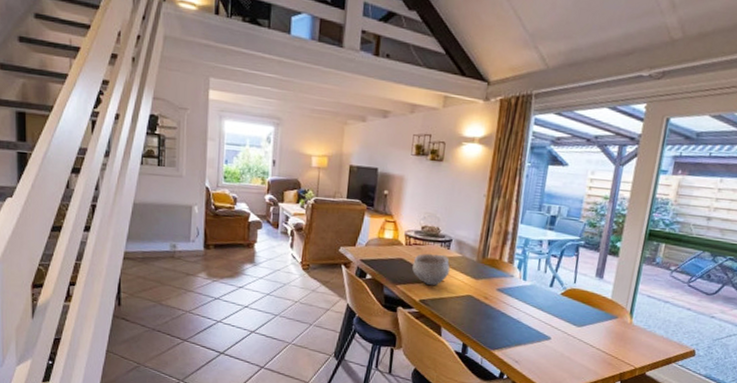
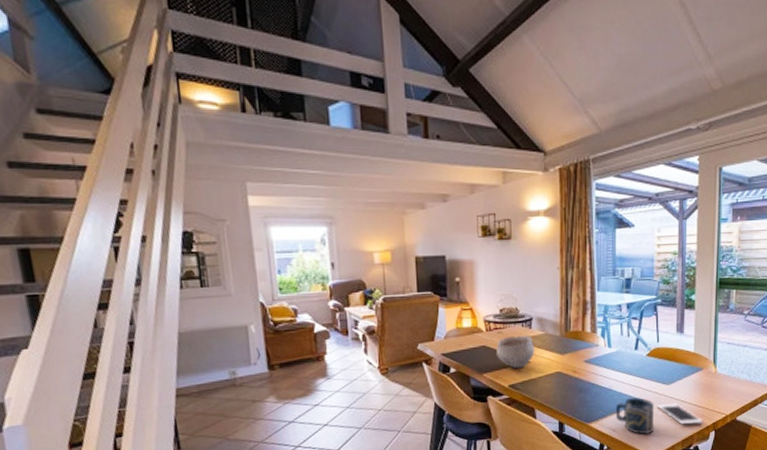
cup: none [519,333,561,372] -> present [615,396,654,435]
cell phone: none [563,345,610,372] -> present [656,402,703,425]

